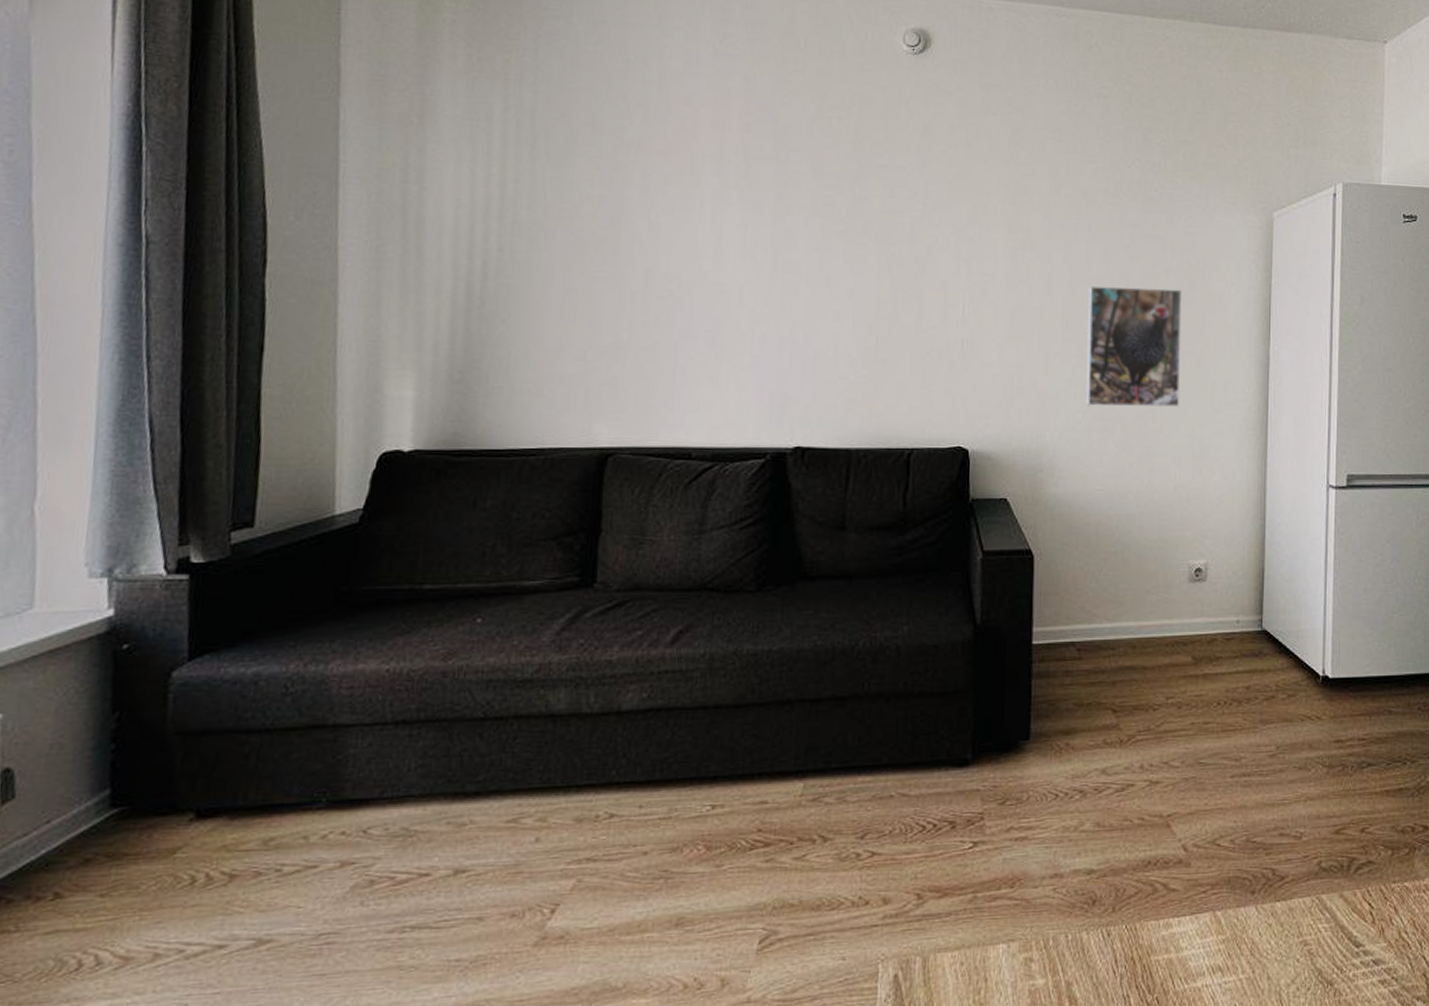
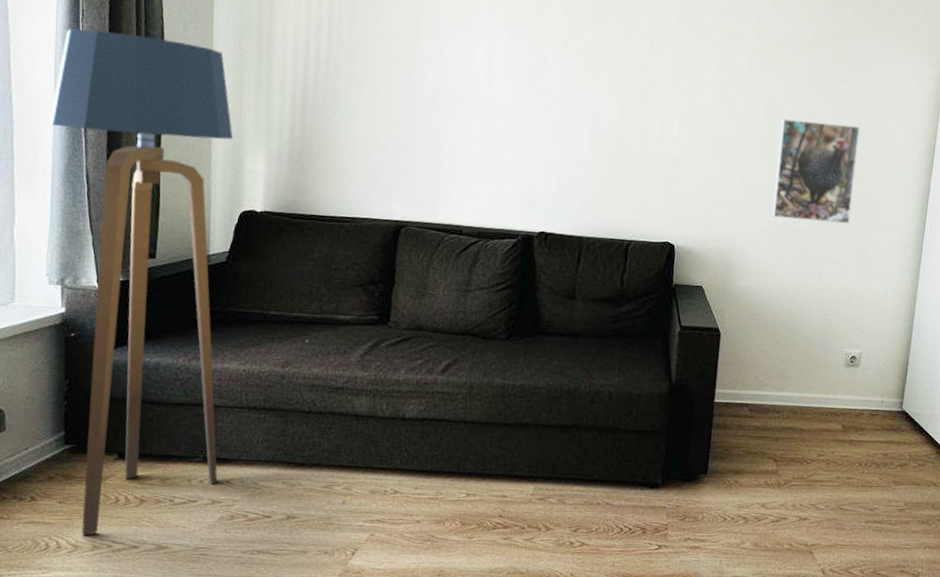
floor lamp: none [93,224,368,940] -> present [49,28,233,536]

